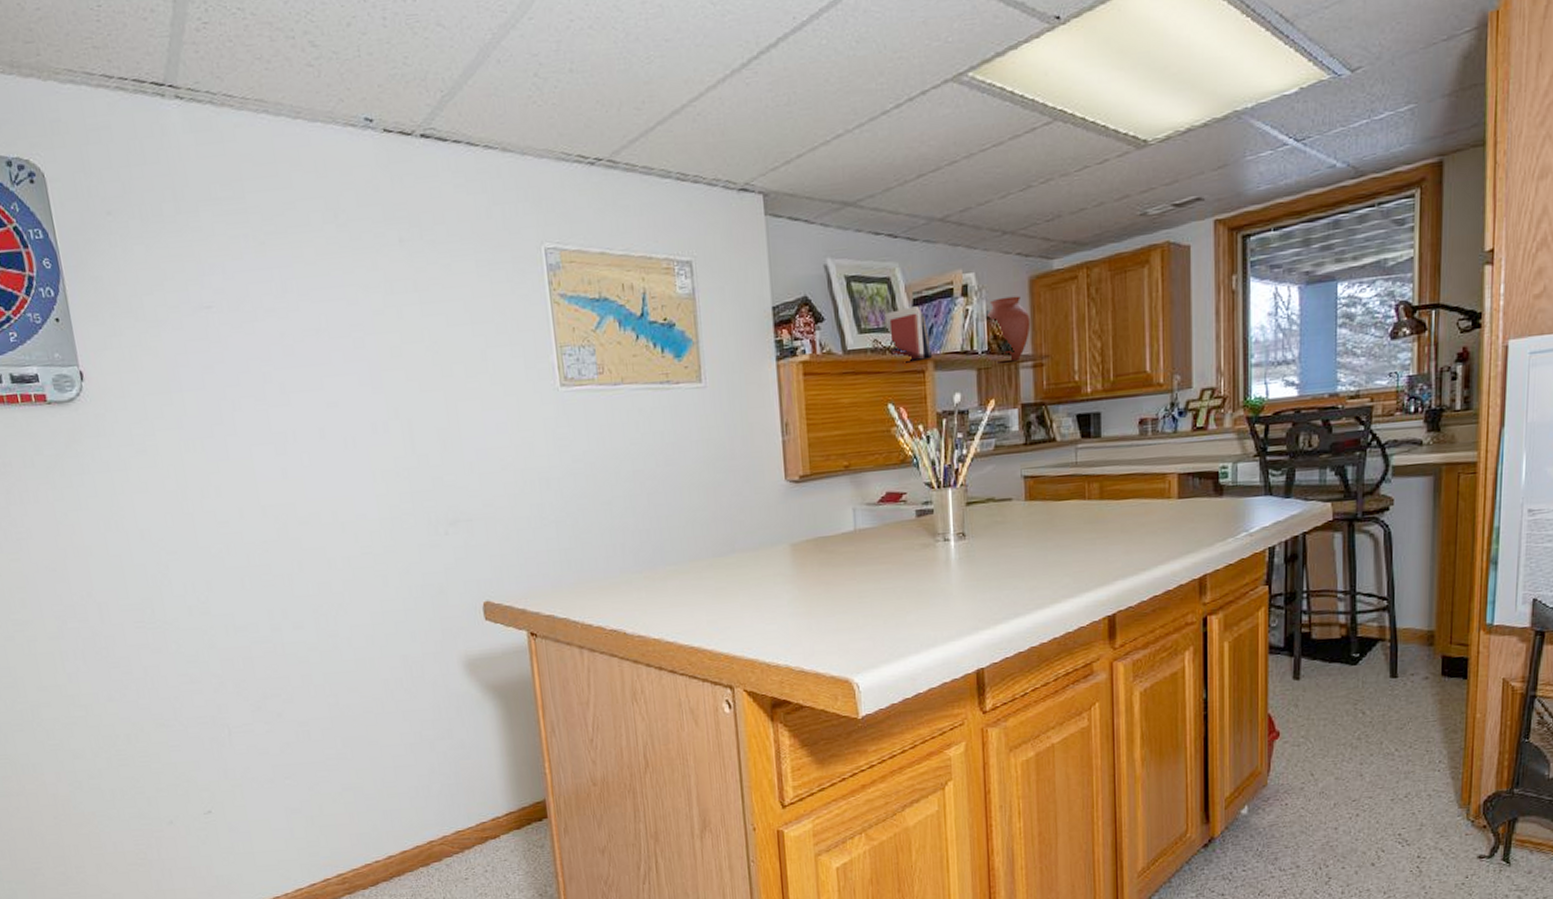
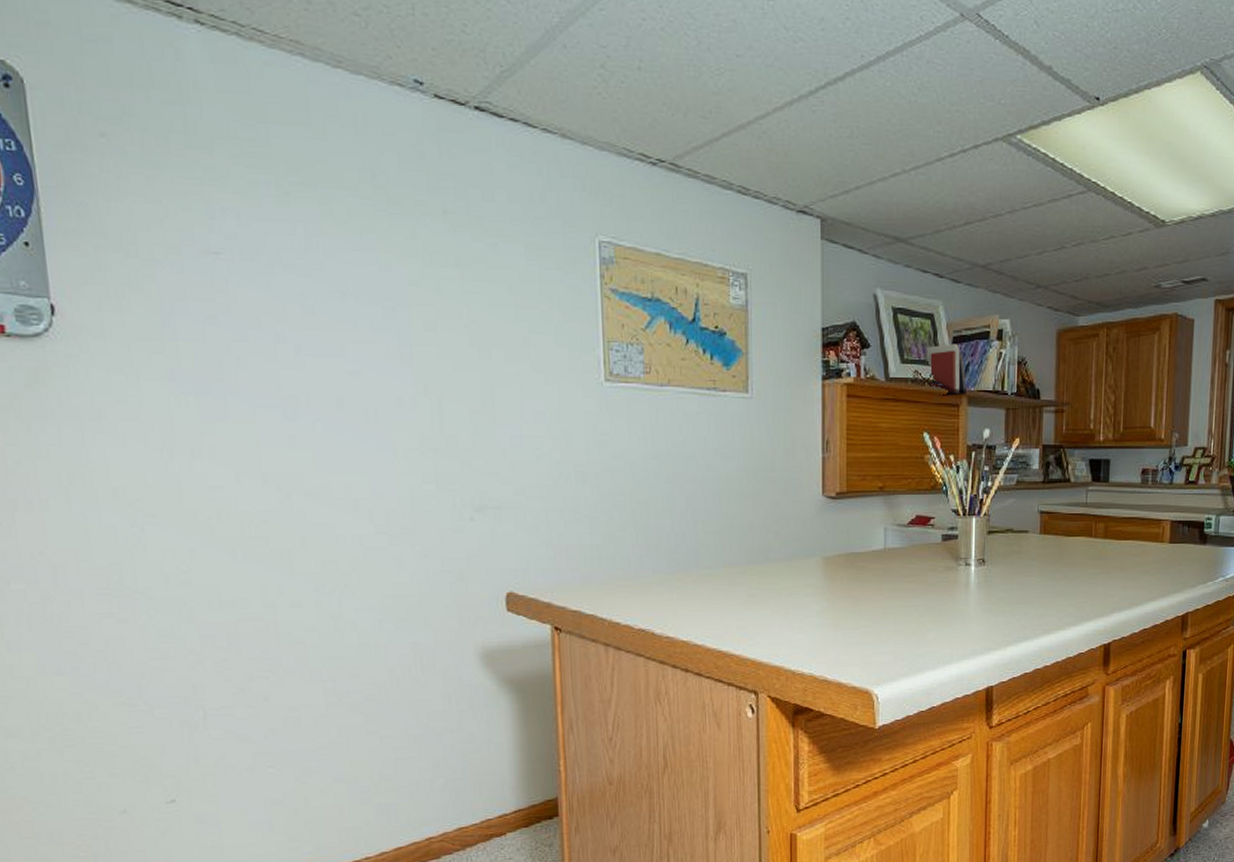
vase: present [985,295,1031,365] -> none [1016,345,1056,407]

